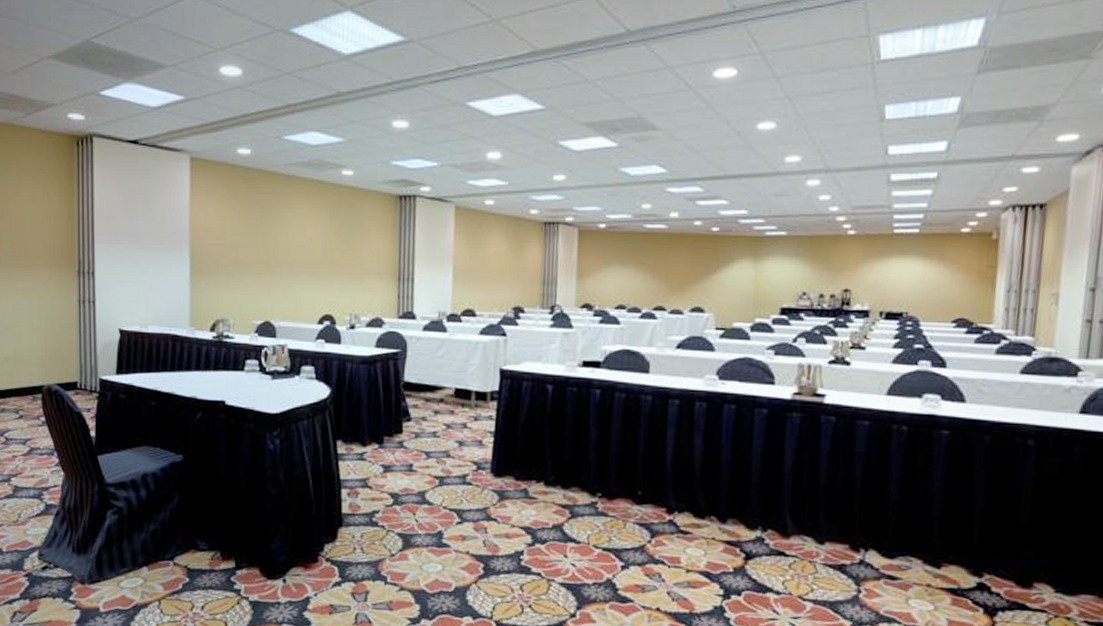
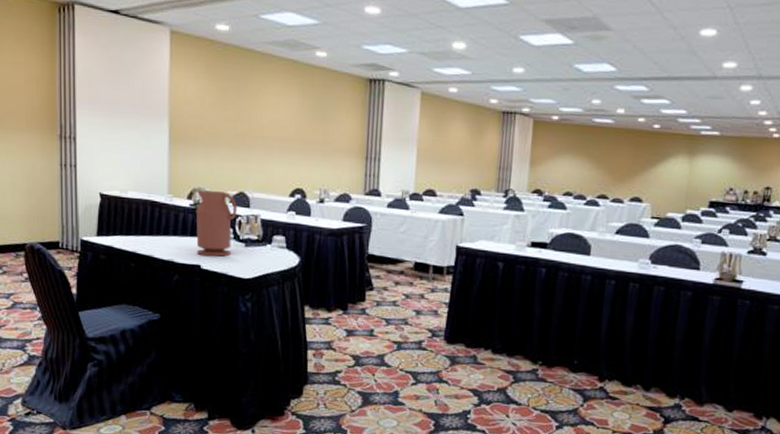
water jug: none [219,321,263,392] -> present [195,190,238,257]

